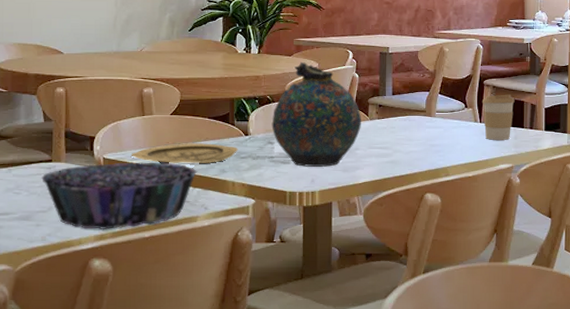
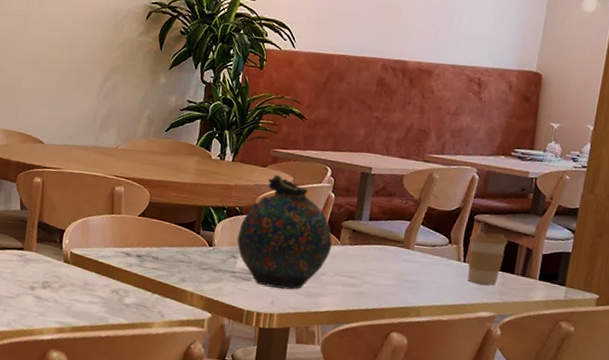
decorative bowl: present [41,162,198,230] -> none [13,256,159,325]
plate: present [130,143,238,163] -> none [96,246,201,271]

